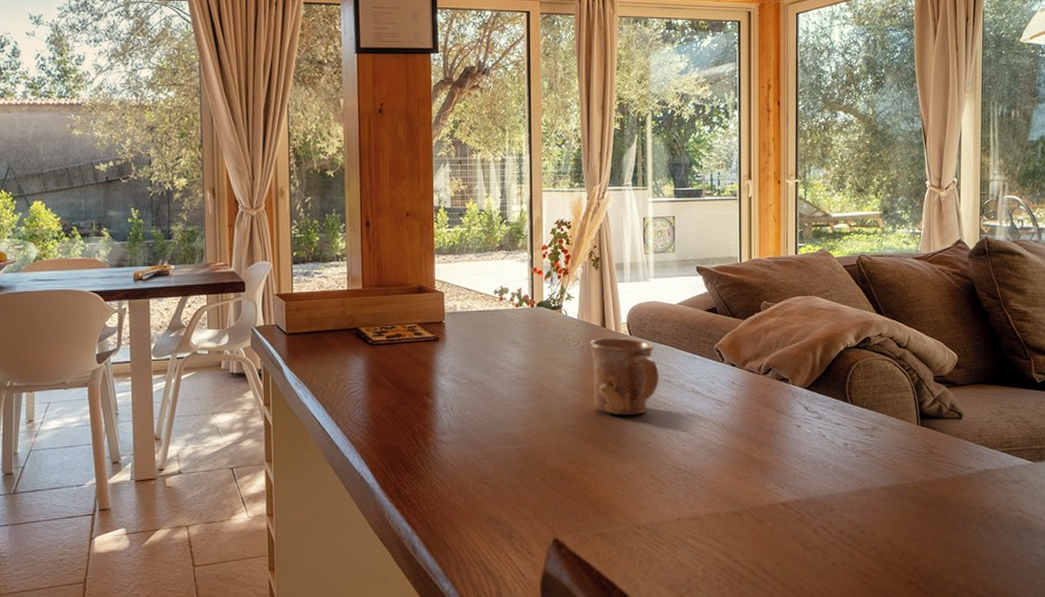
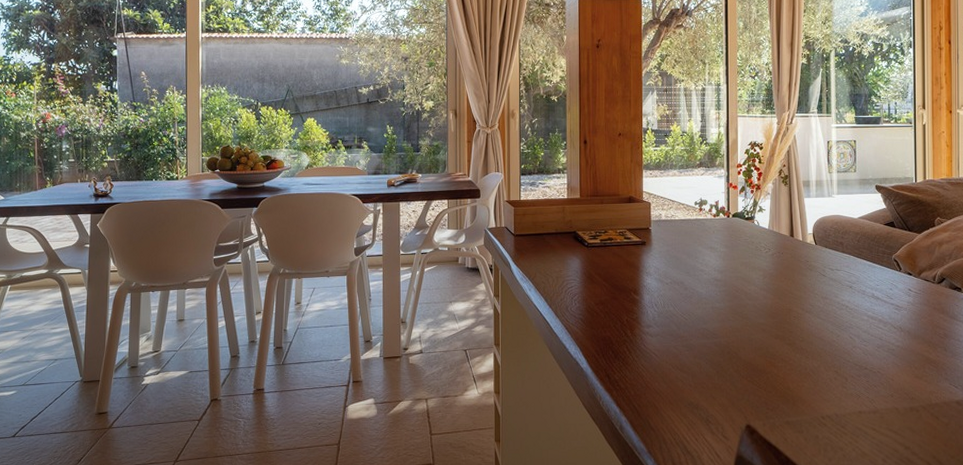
mug: present [589,338,659,416] -> none [779,247,842,317]

